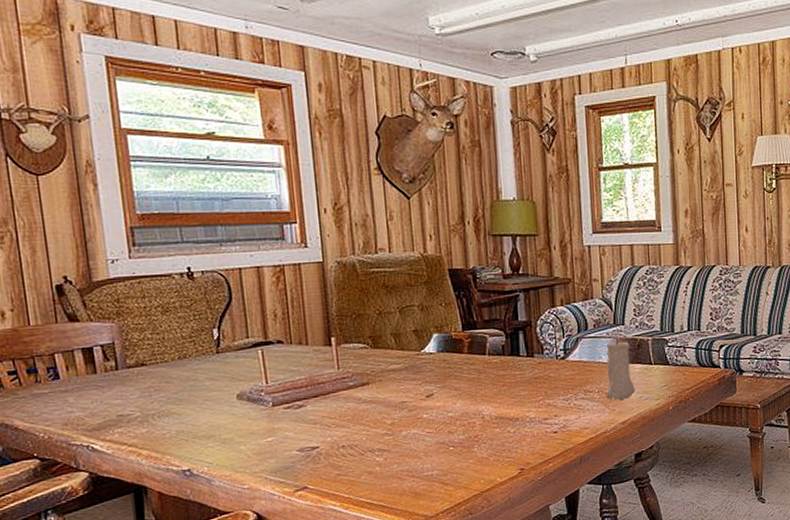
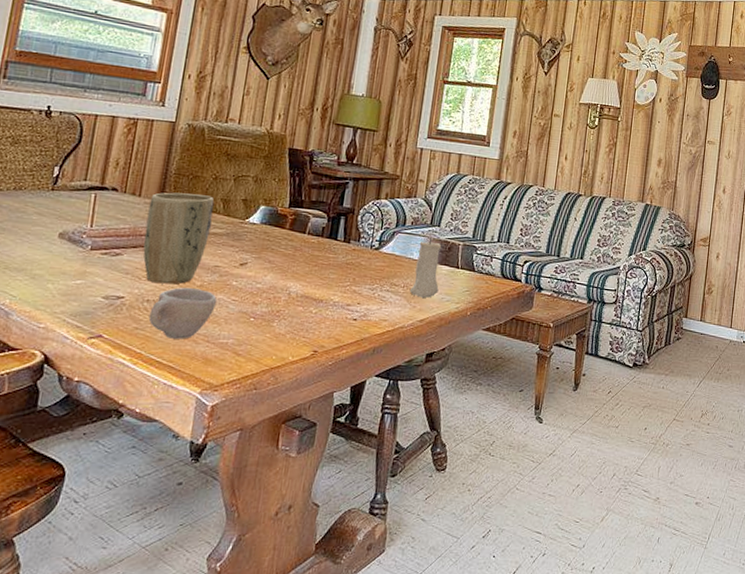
plant pot: none [318,332,388,429] -> present [143,192,214,285]
cup: none [348,427,412,480] -> present [148,287,217,339]

